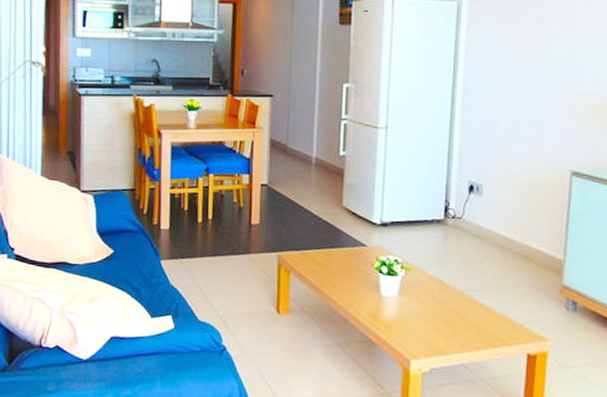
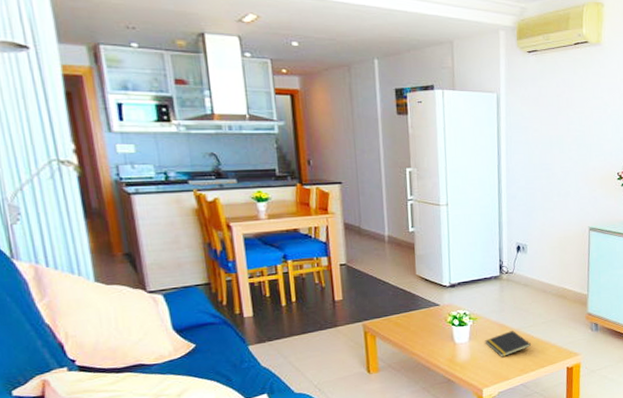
notepad: none [418,292,480,324] -> present [485,331,532,357]

